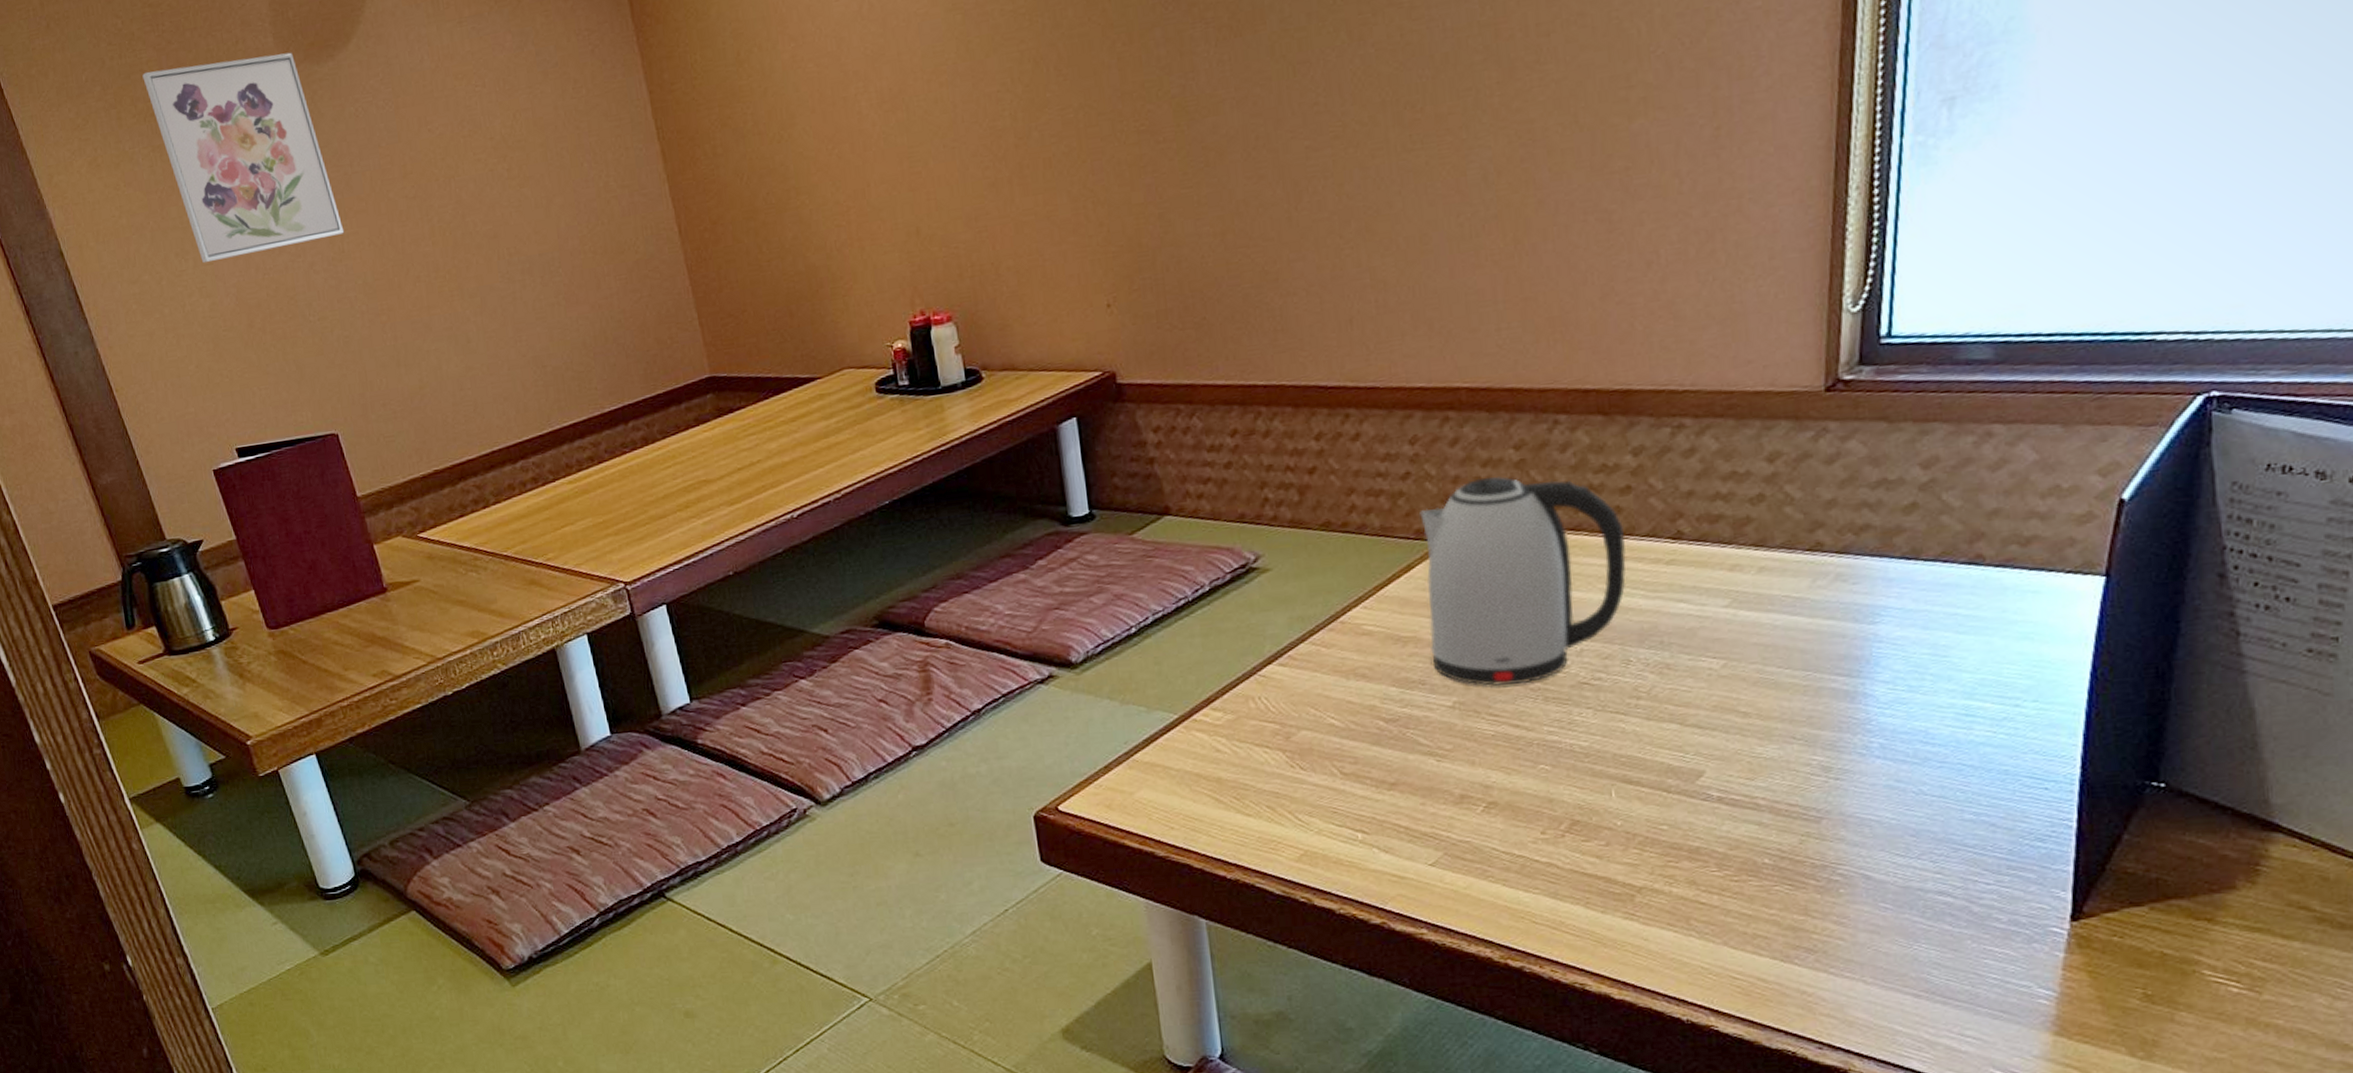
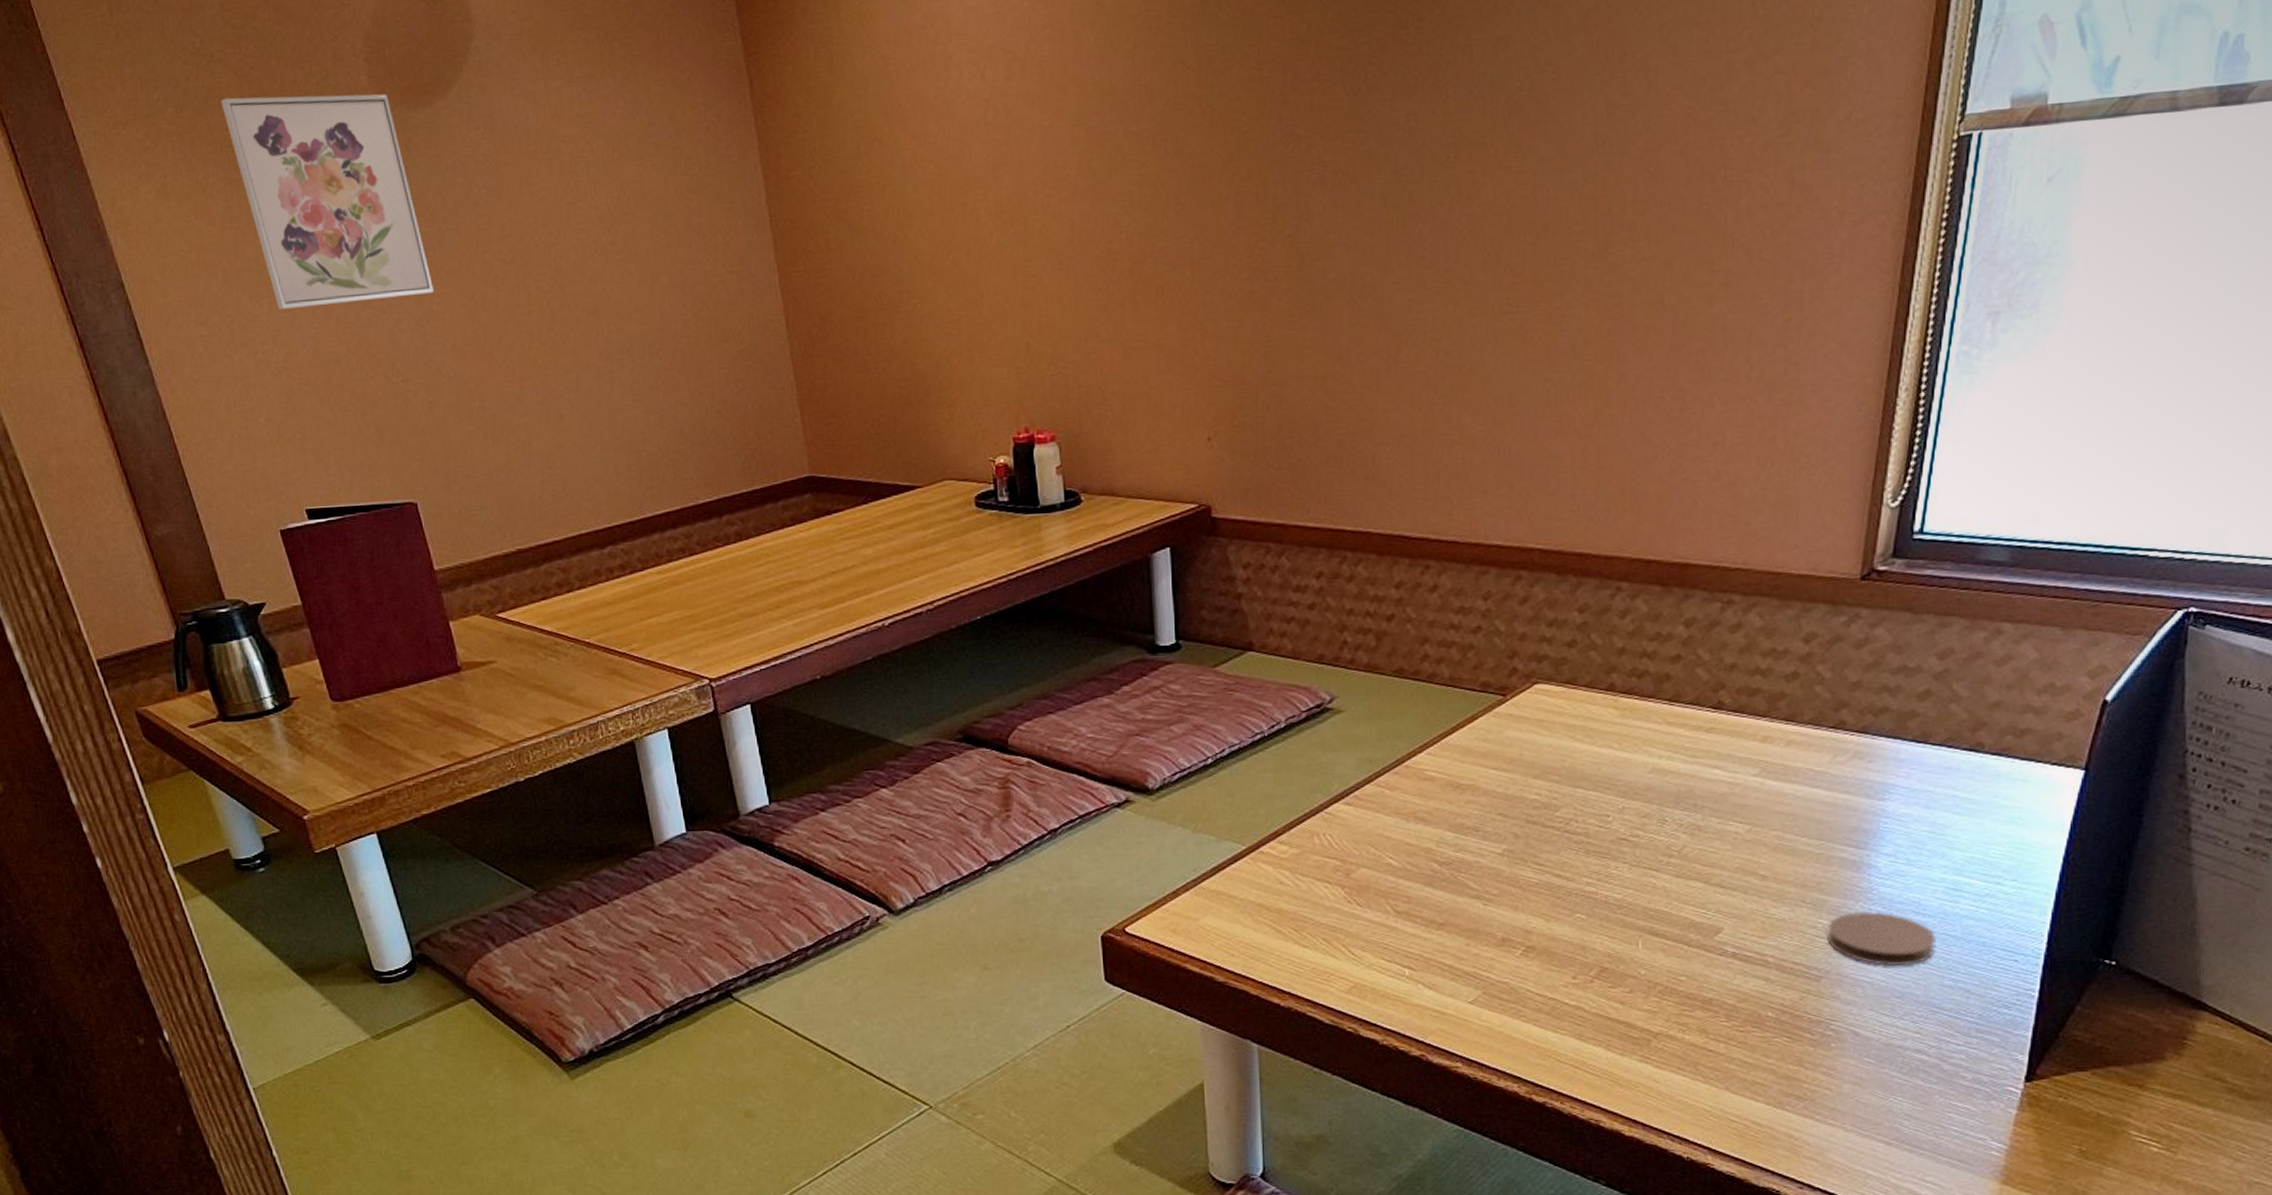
kettle: present [1420,476,1626,686] -> none [1487,636,1670,837]
coaster: none [1824,744,1950,803] -> present [1828,911,1935,967]

